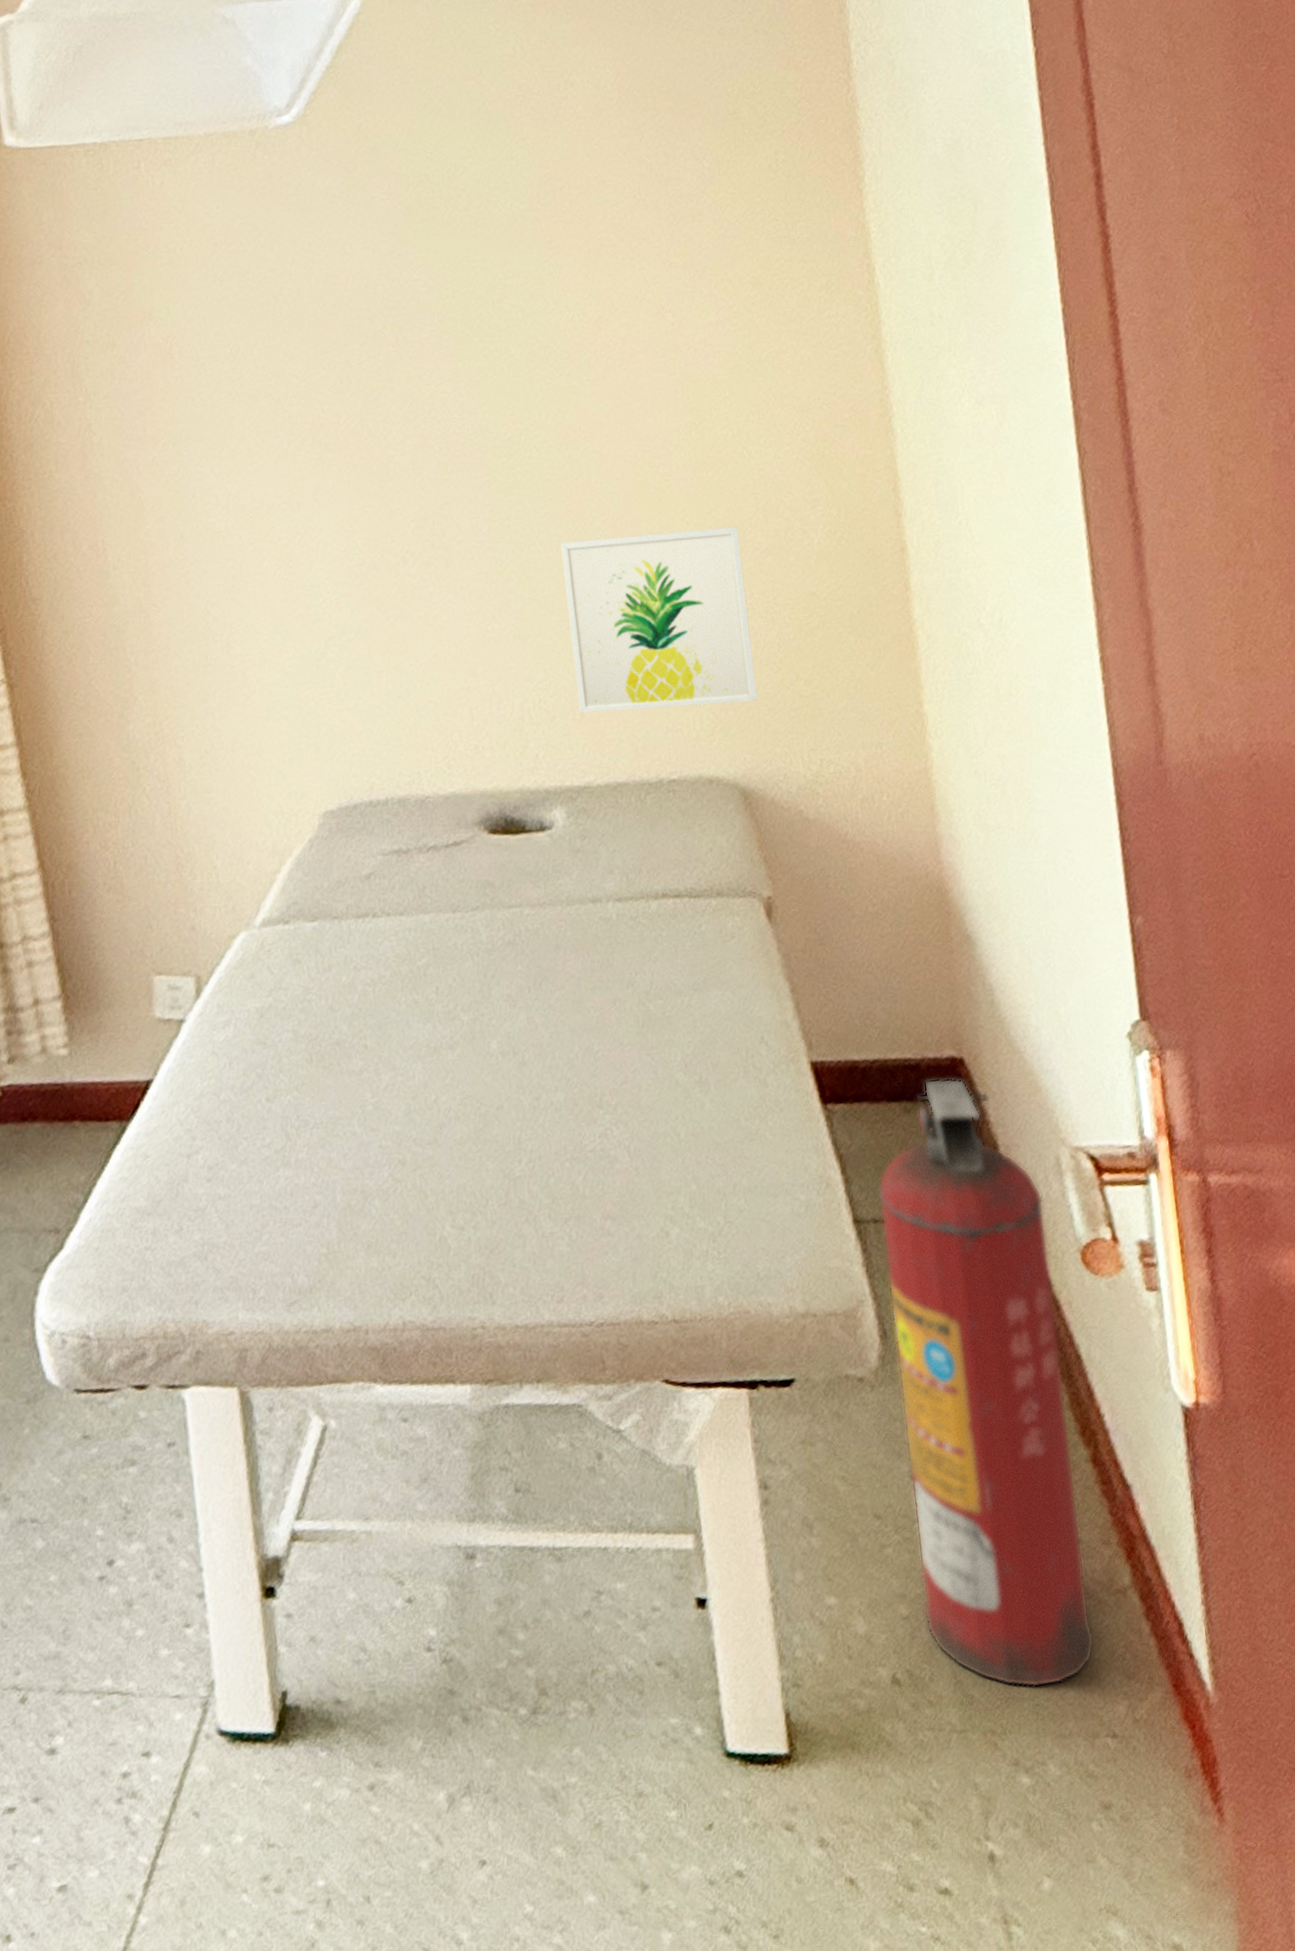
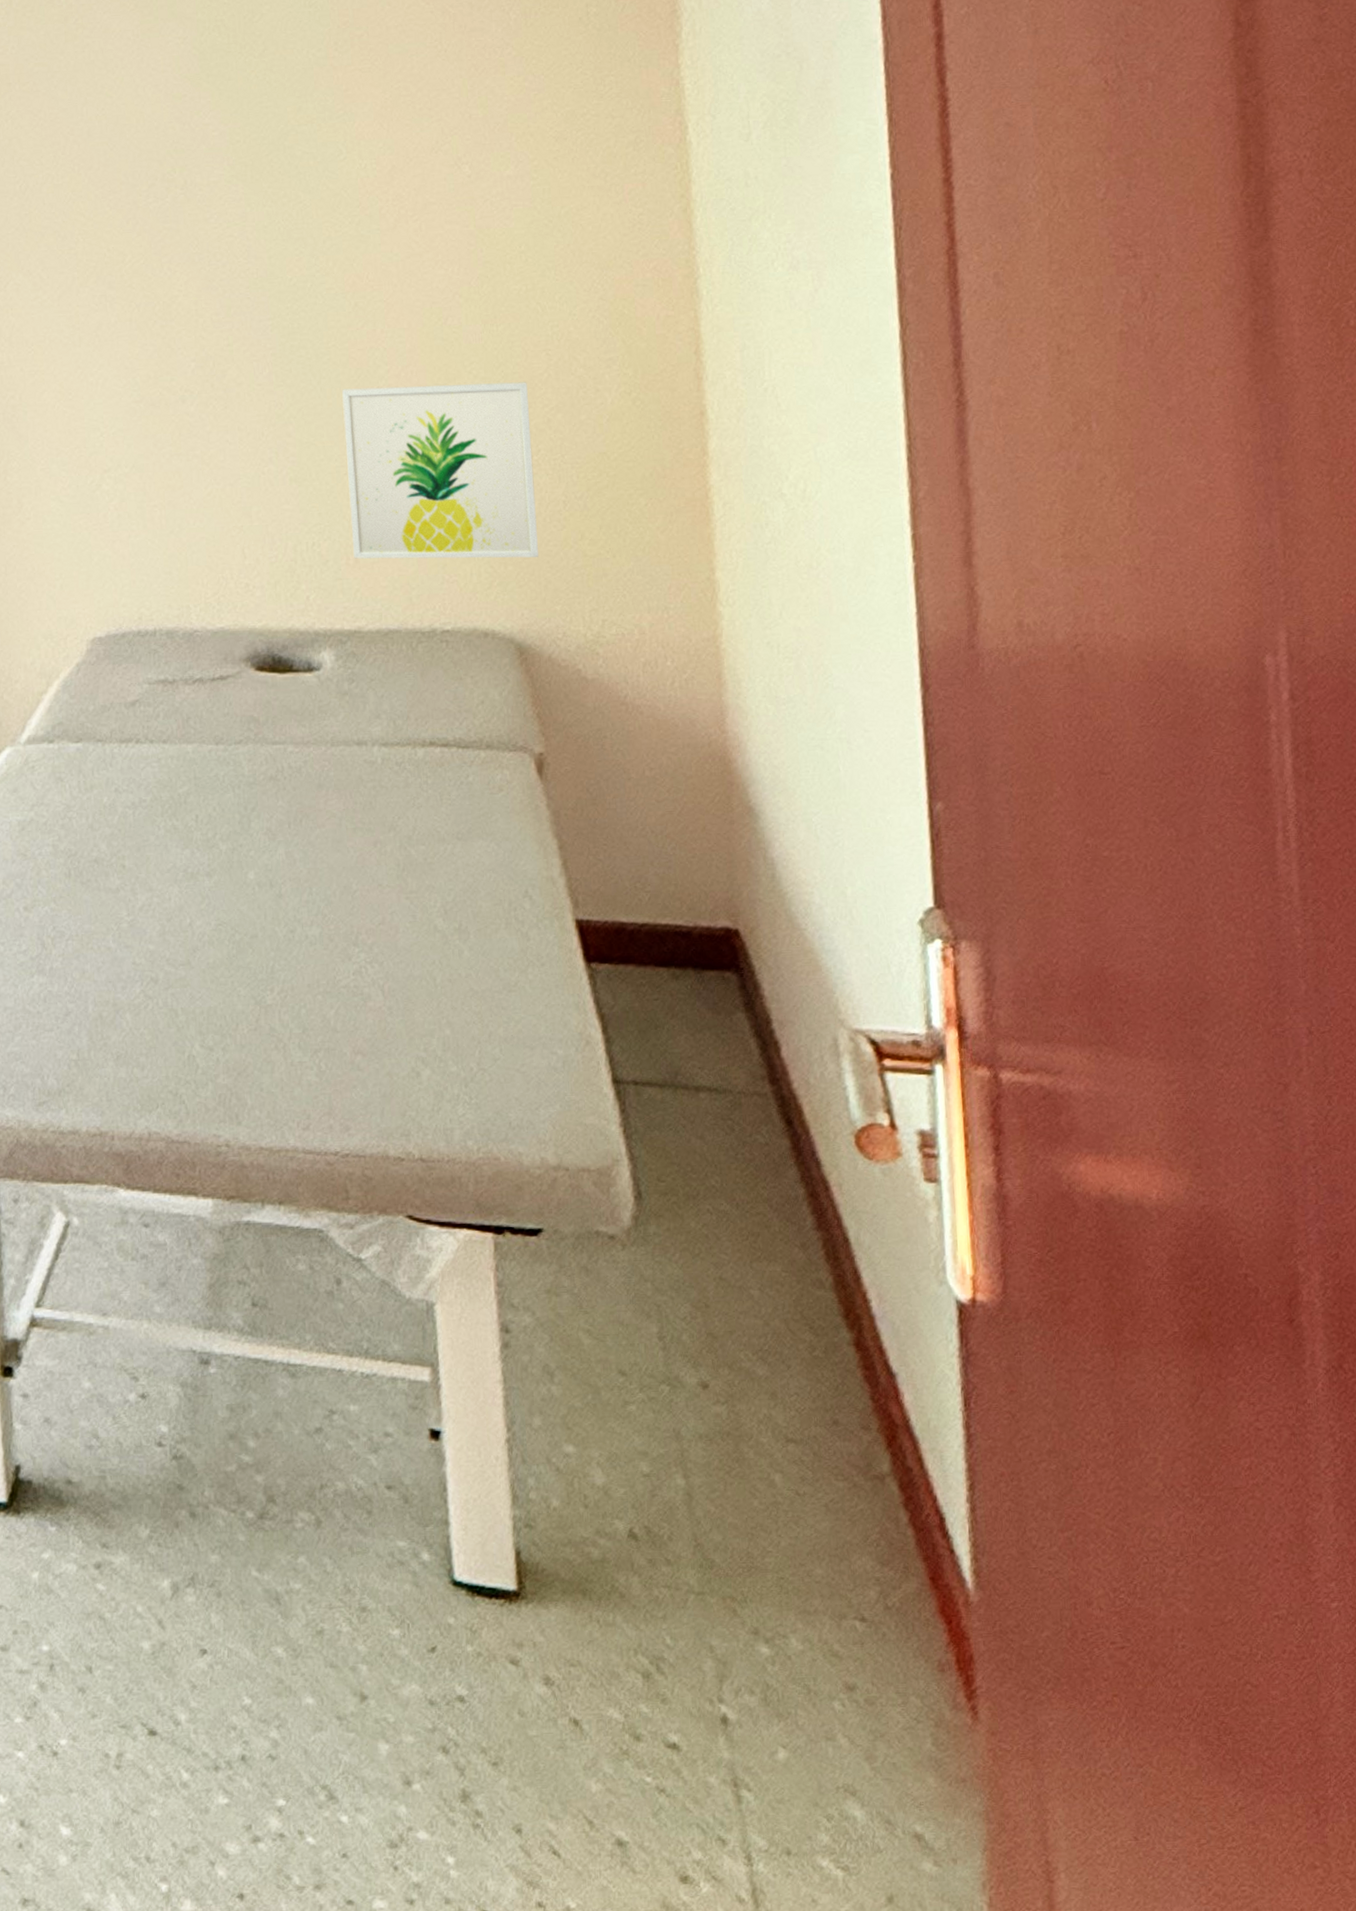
fire extinguisher: present [877,1078,1096,1688] -> none [639,948,848,1561]

